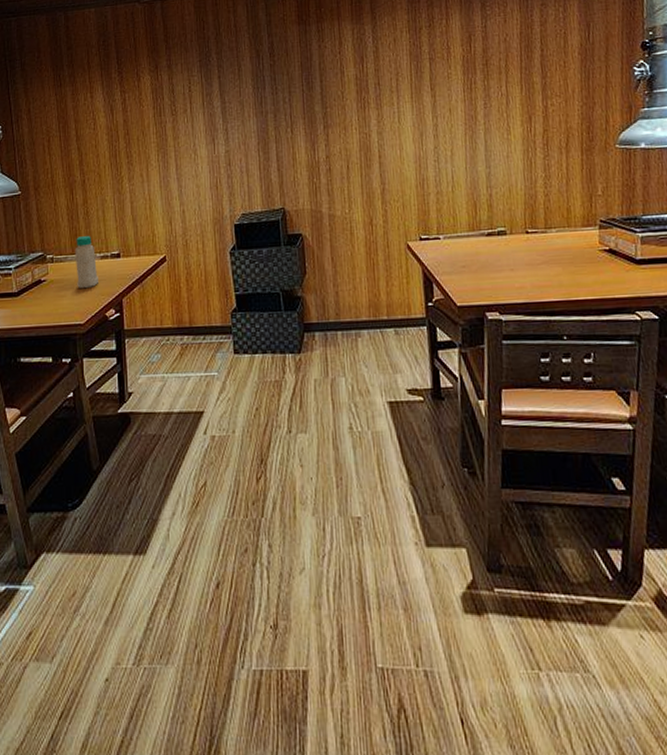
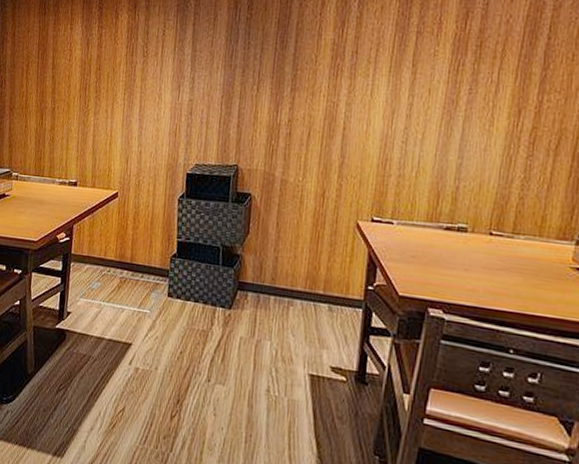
bottle: present [74,236,98,288] -> none [35,160,56,209]

